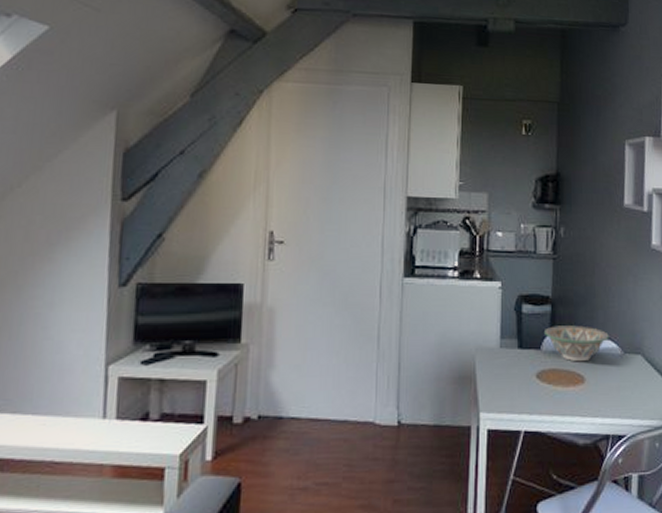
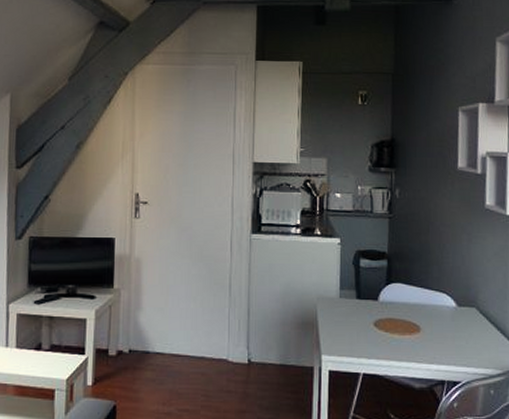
decorative bowl: present [543,325,609,362] -> none [380,279,444,313]

